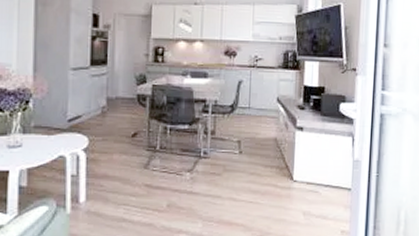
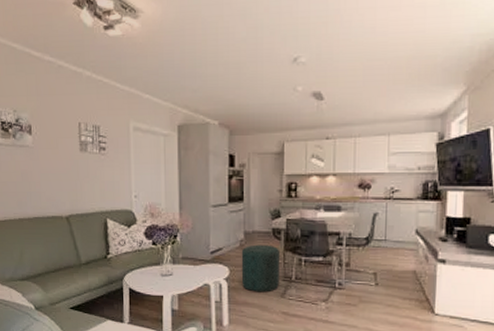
ottoman: none [101,111,145,164] -> present [241,244,281,293]

